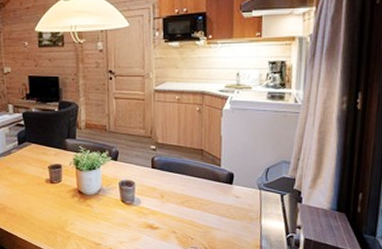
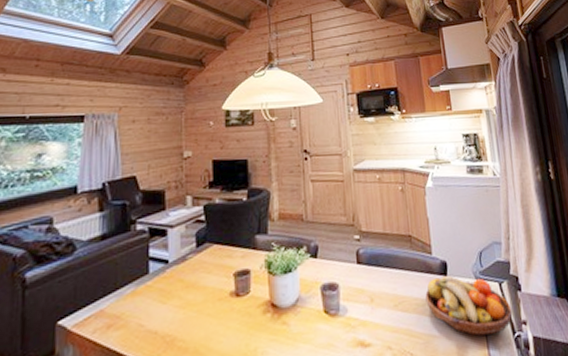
fruit bowl: none [210,185,289,232] -> present [425,276,513,336]

